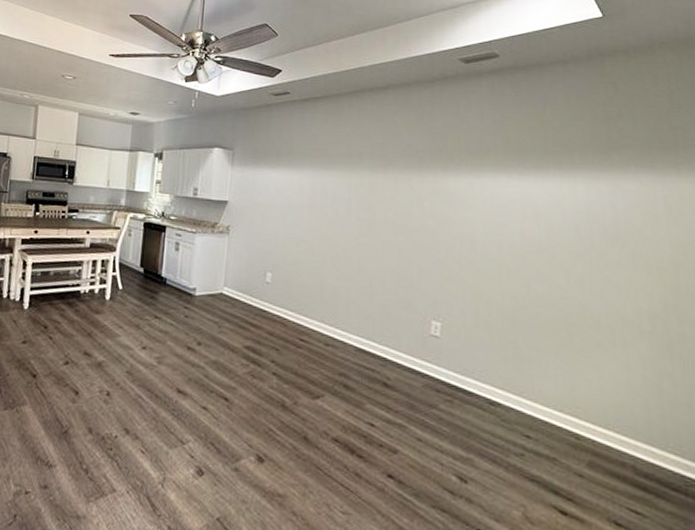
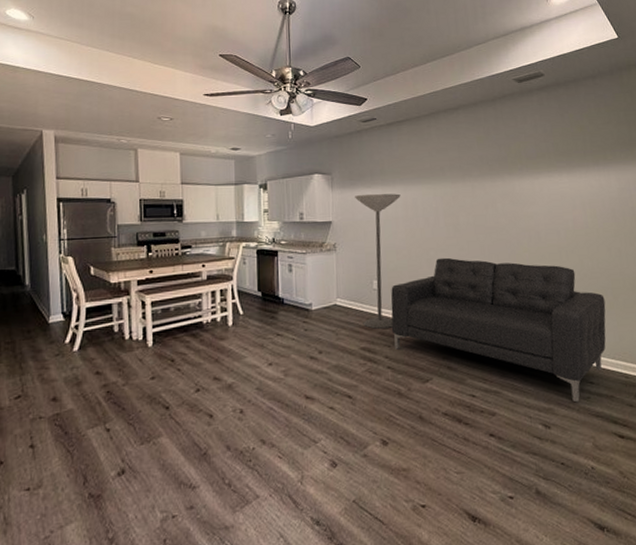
floor lamp: none [250,174,309,329] -> present [355,193,401,329]
sofa: none [282,257,556,458] -> present [390,257,606,403]

